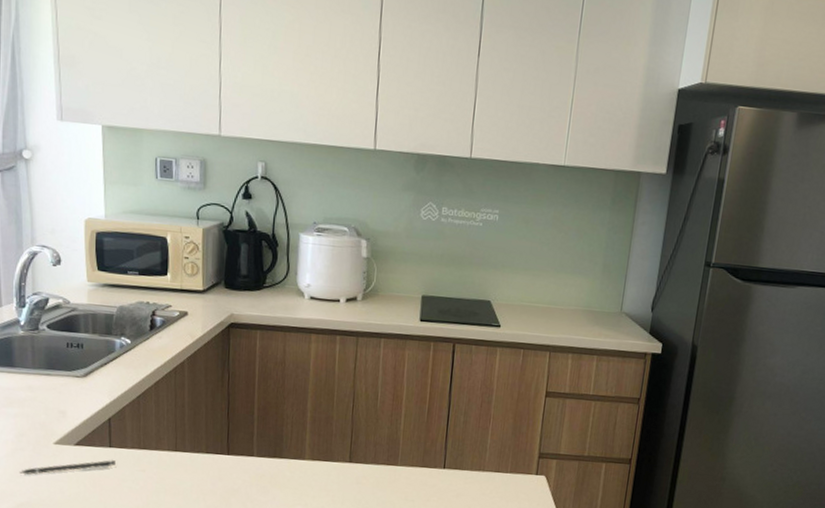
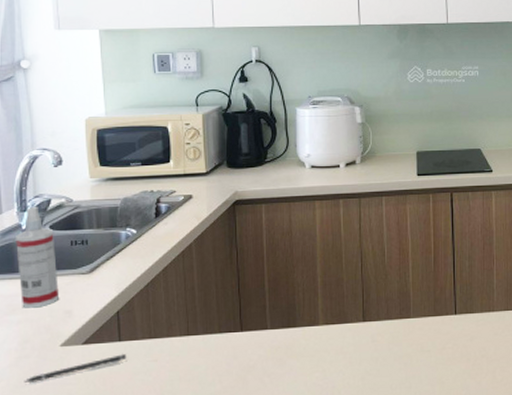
spray bottle: none [14,303,54,404] -> present [16,206,59,308]

